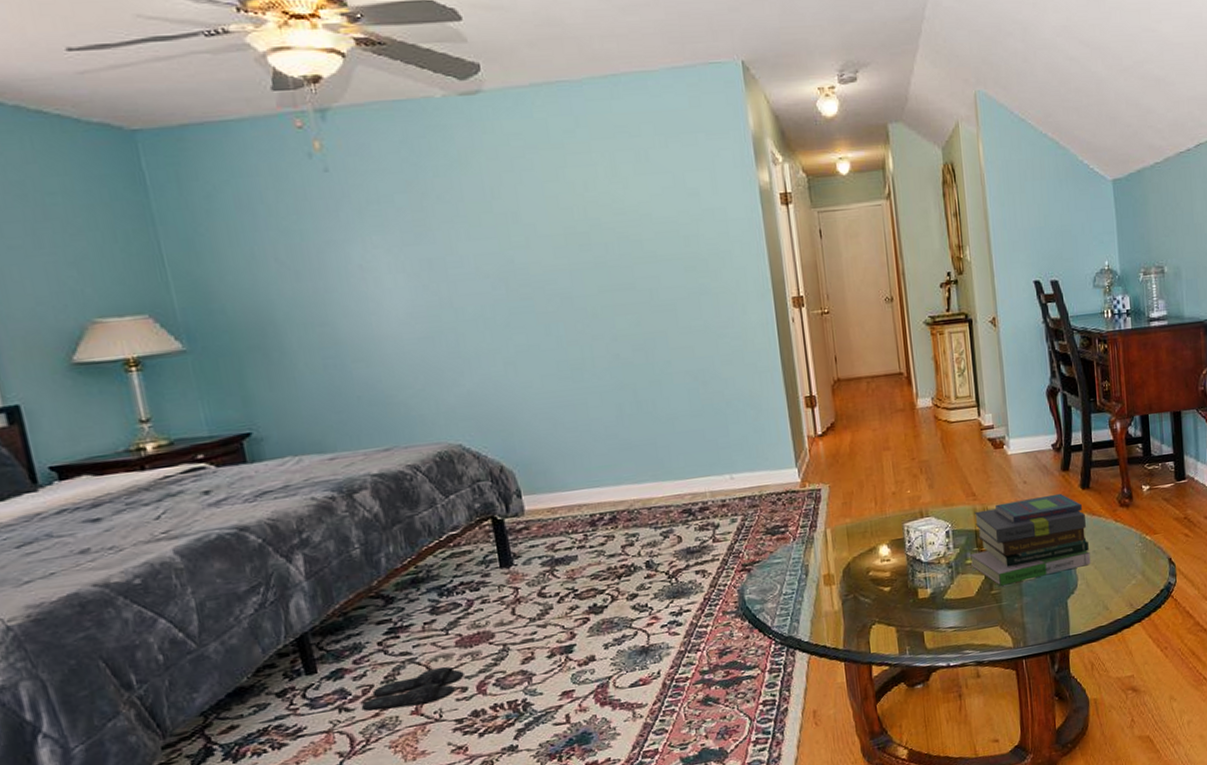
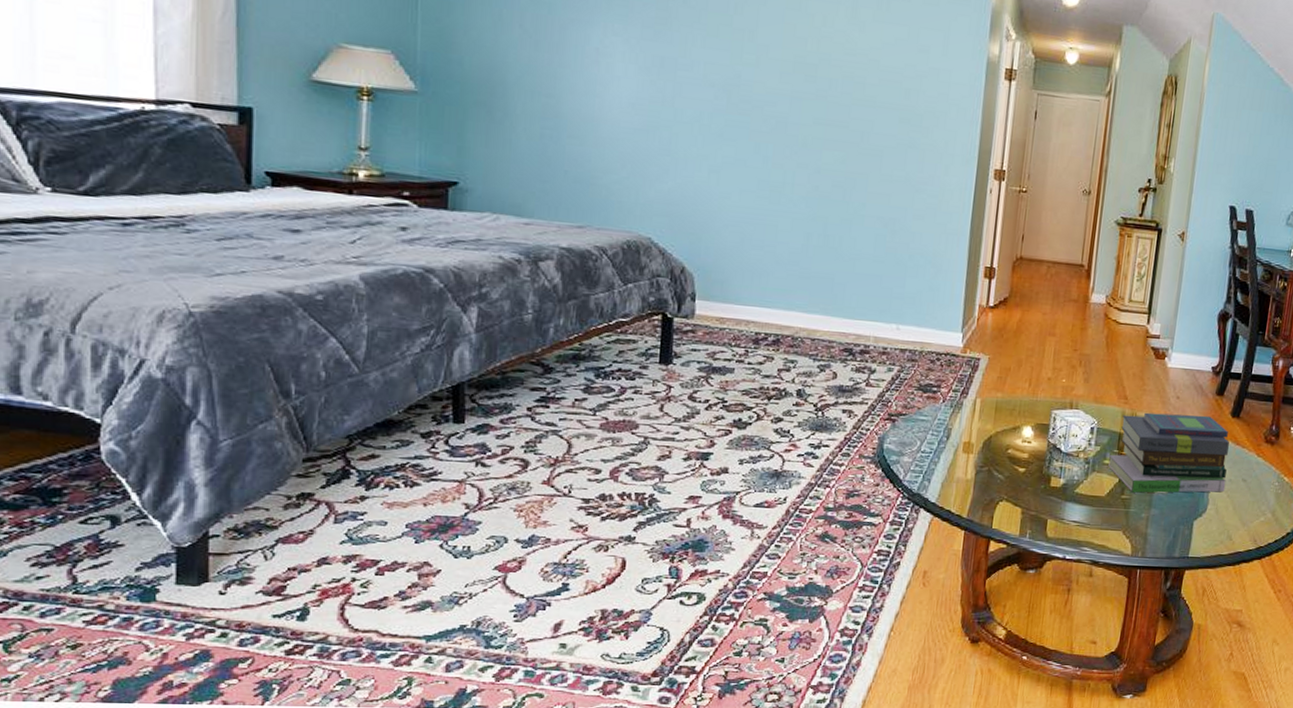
slippers: present [361,666,464,711] -> none [497,444,601,477]

